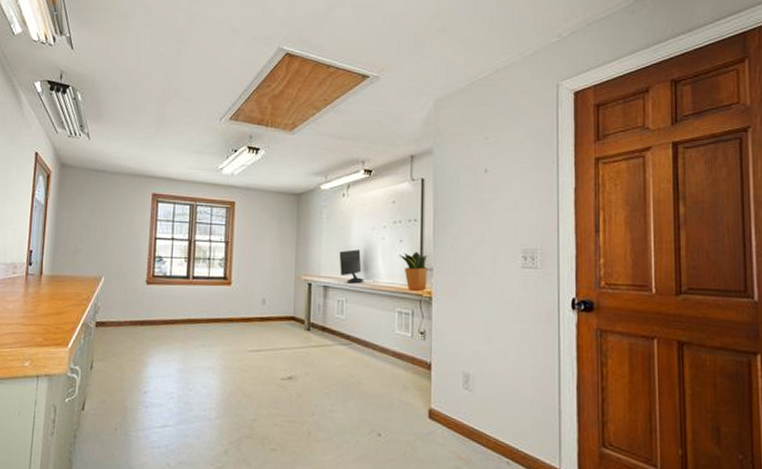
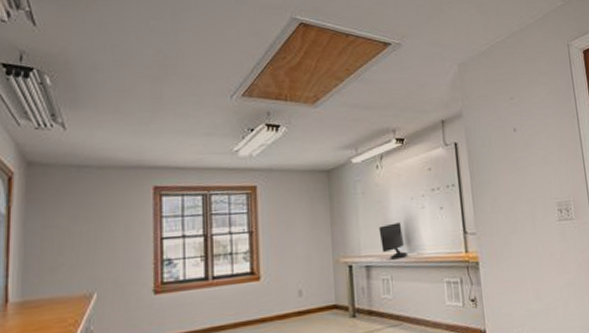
potted plant: present [398,251,429,292] -> none [440,217,472,259]

